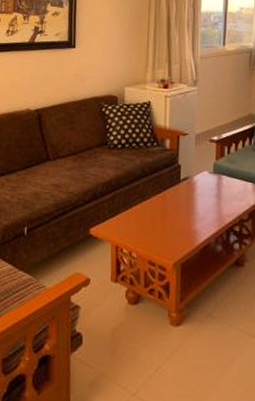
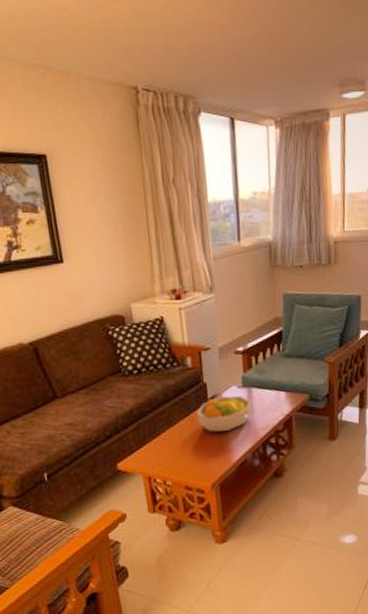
fruit bowl: none [168,179,221,214] -> present [196,395,252,433]

